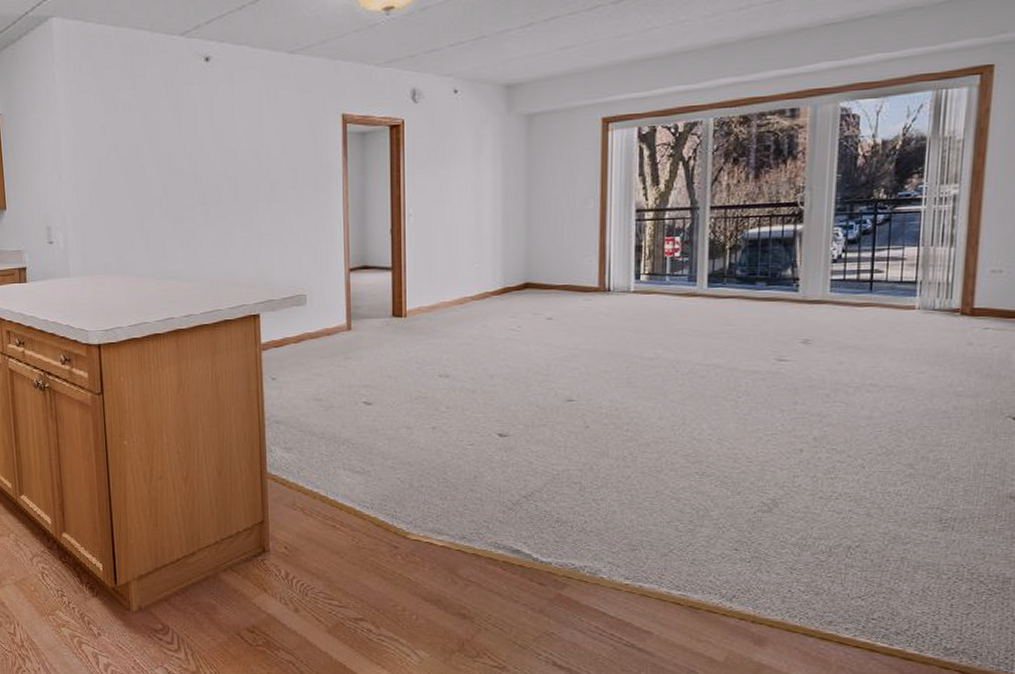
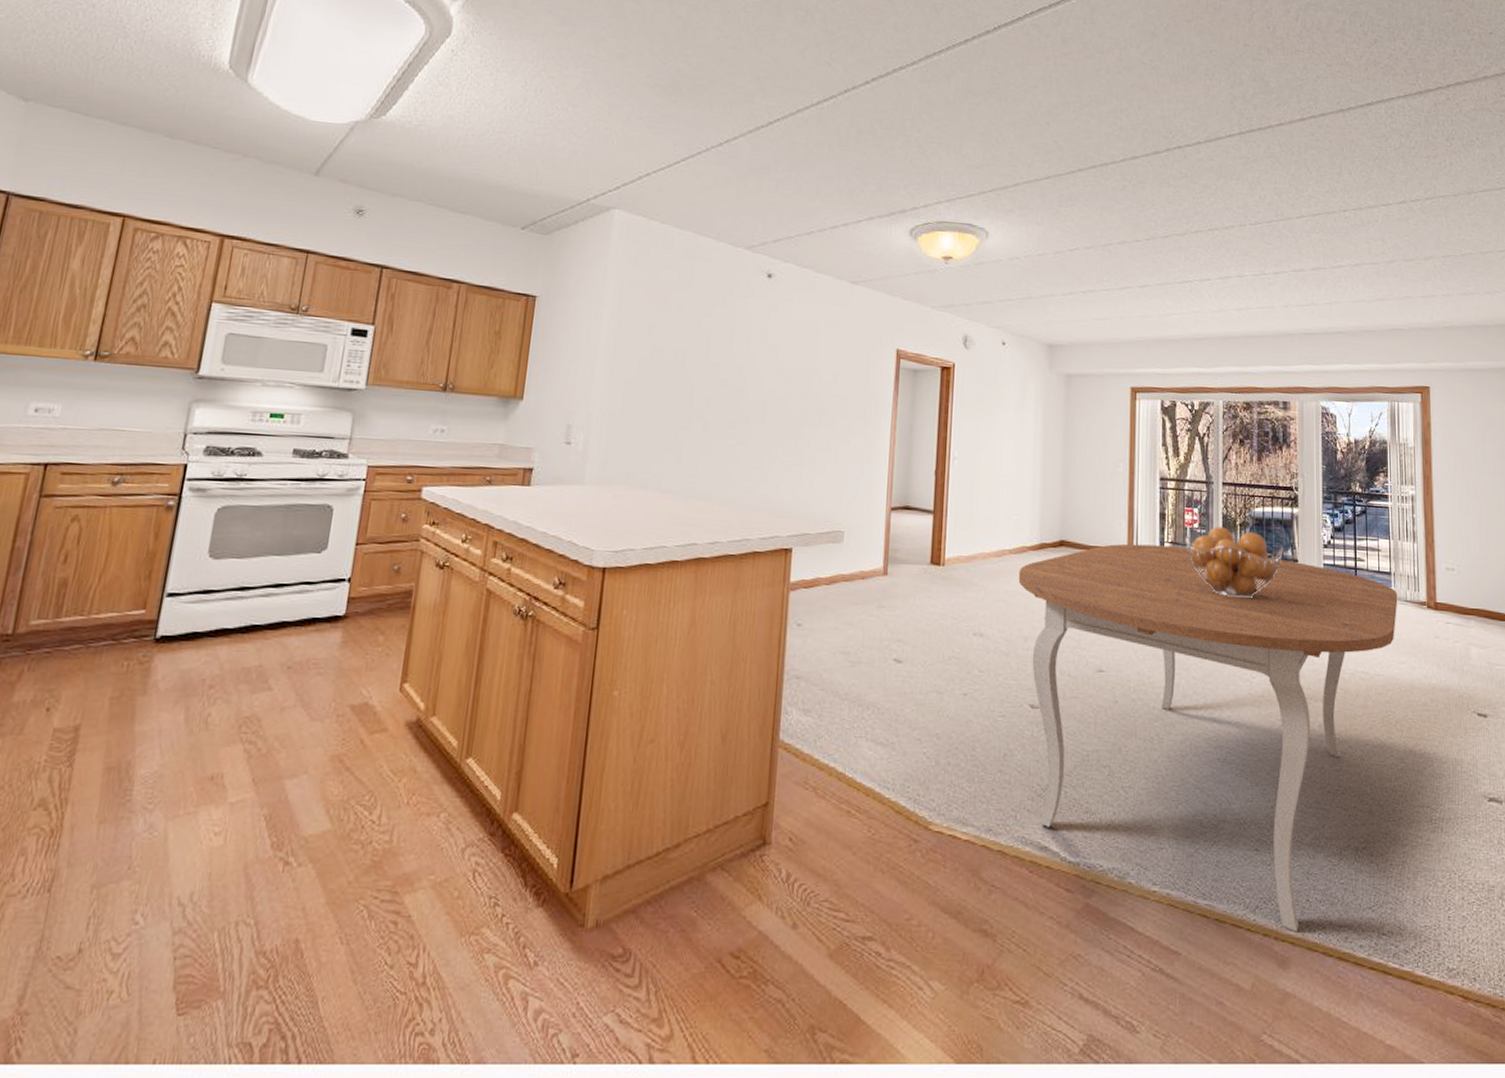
dining table: none [482,277,924,617] -> present [1018,543,1398,933]
fruit basket: none [665,252,782,323] -> present [1186,526,1284,599]

